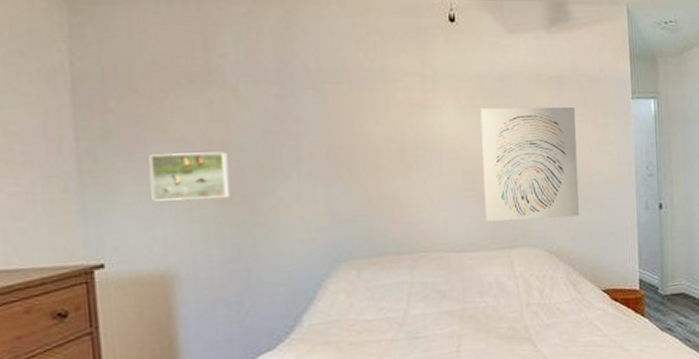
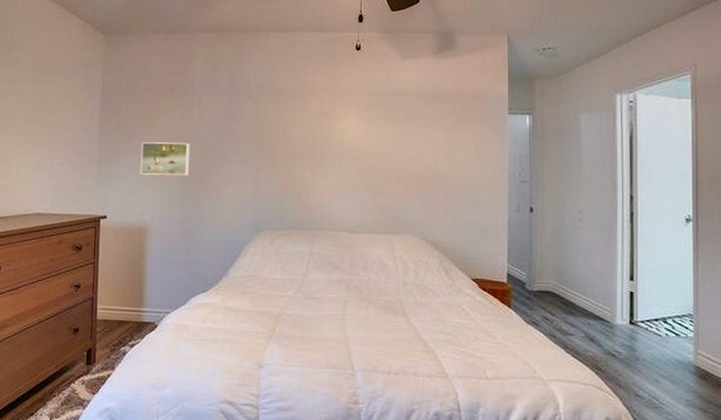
wall art: present [480,106,579,222] -> none [374,118,456,213]

